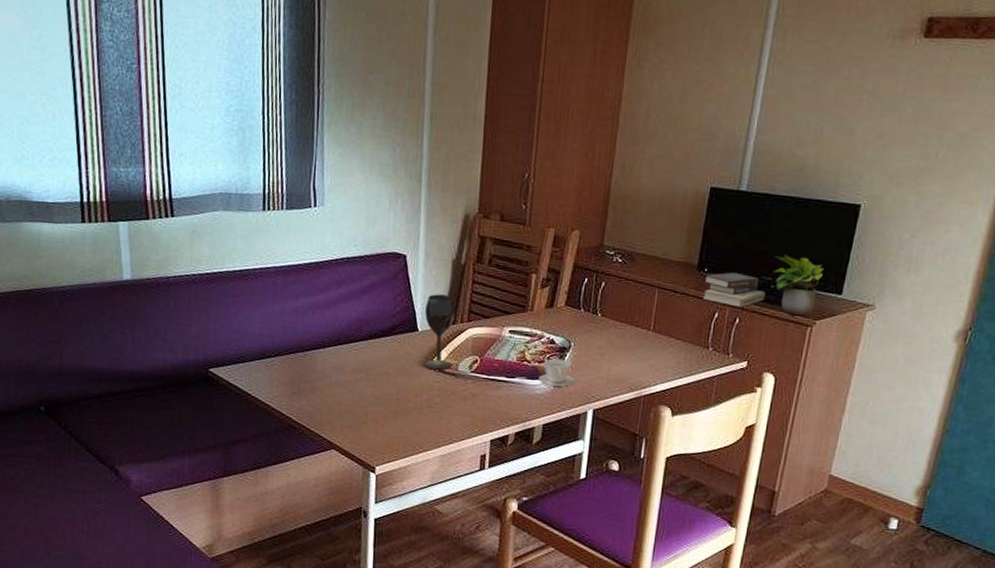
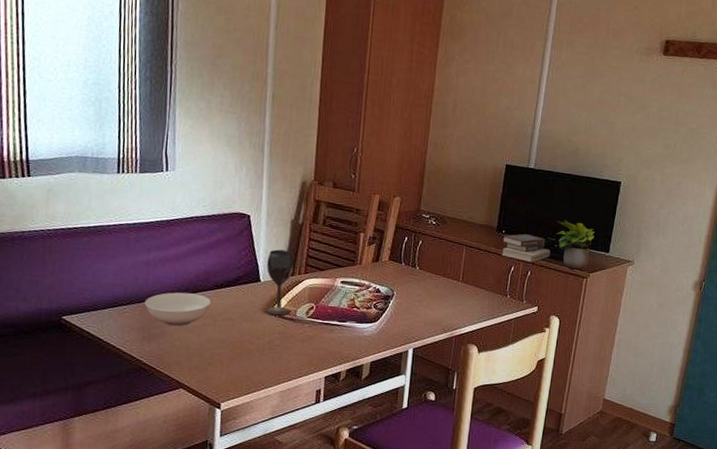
bowl: none [293,343,364,381] -> present [144,292,211,327]
teacup: present [538,358,576,387] -> none [366,305,398,329]

